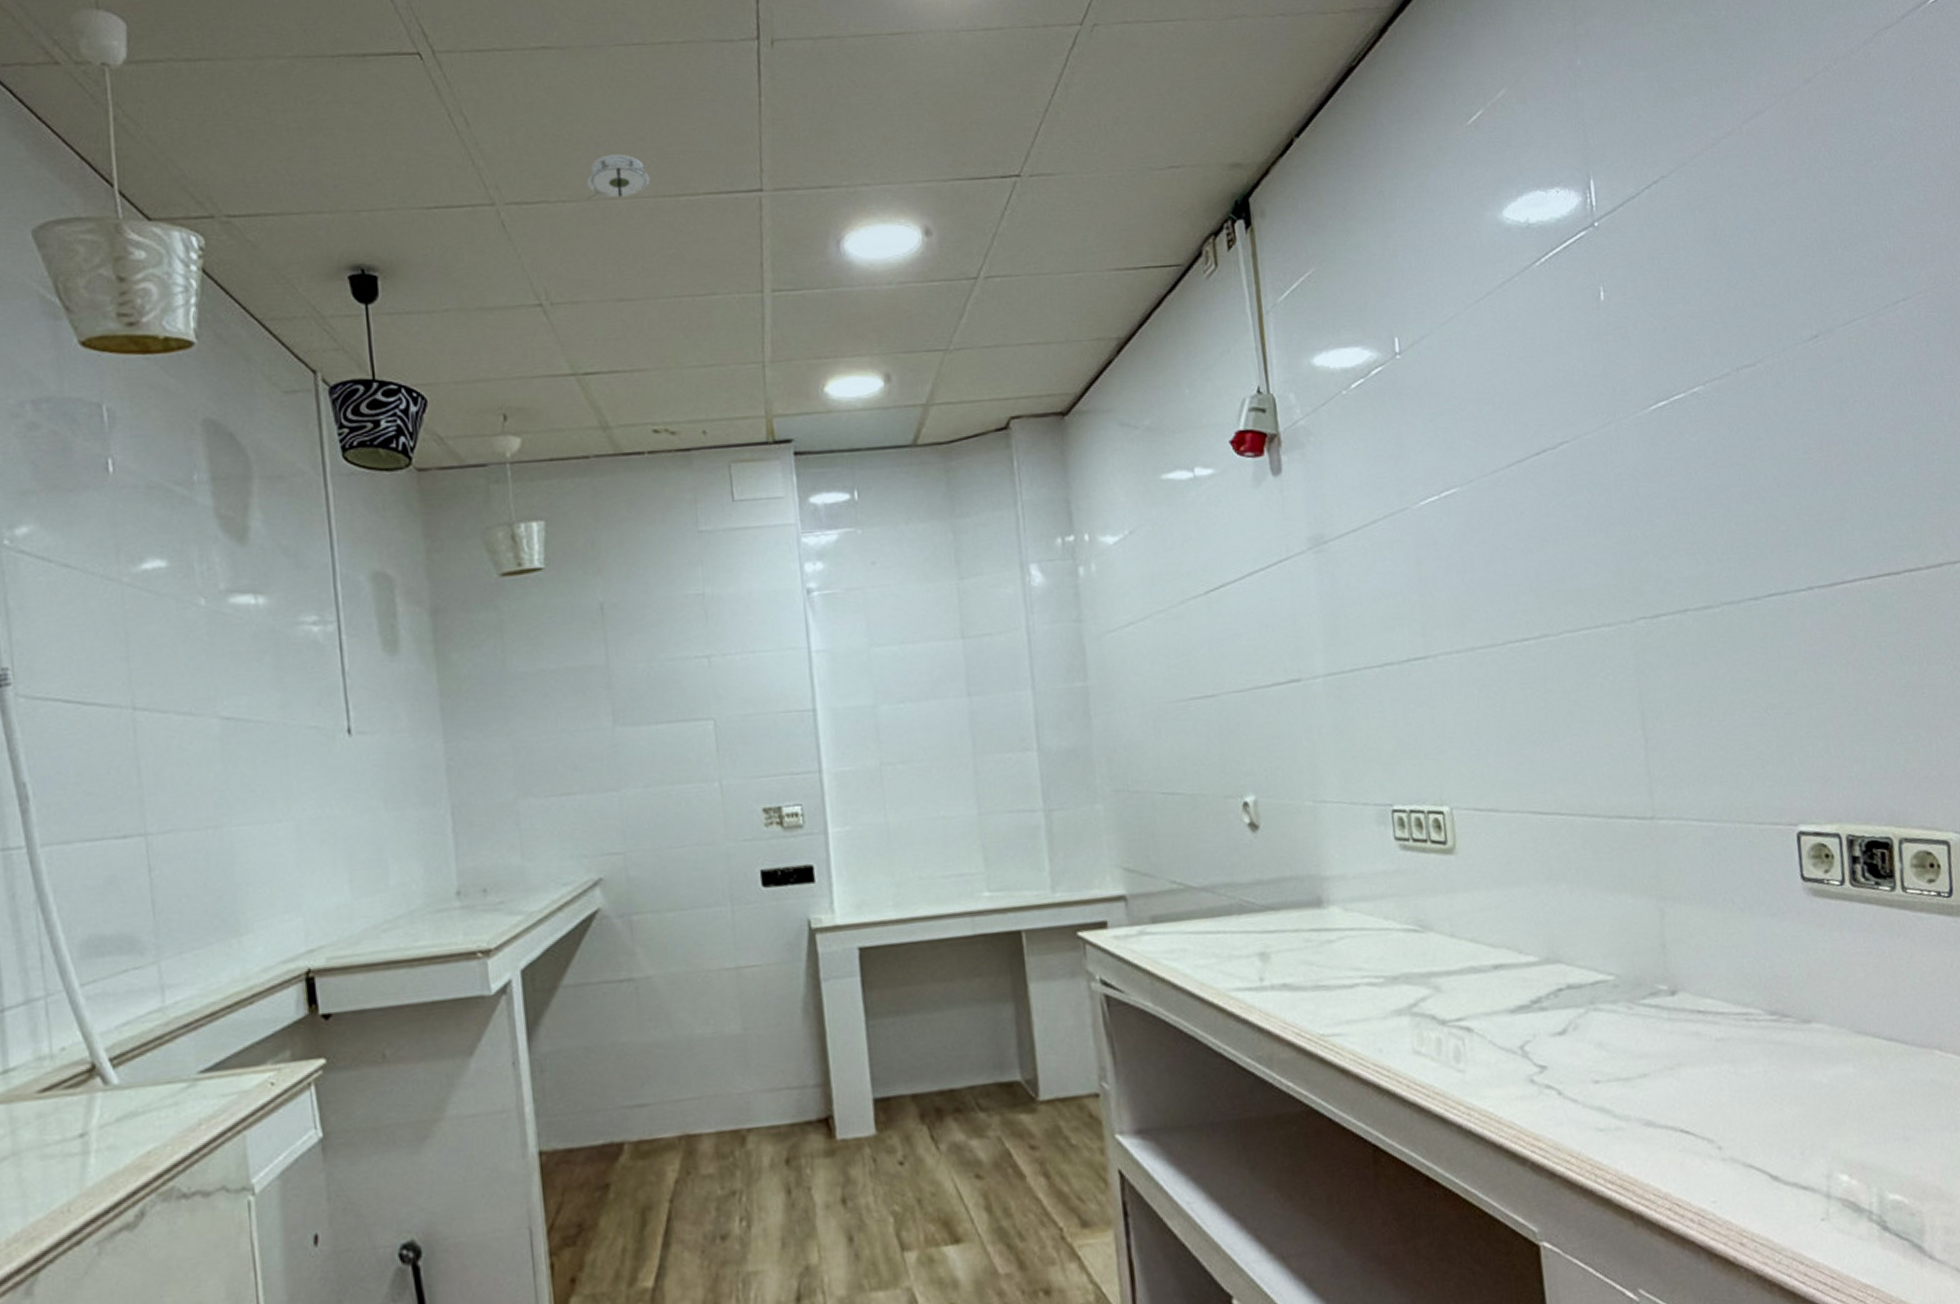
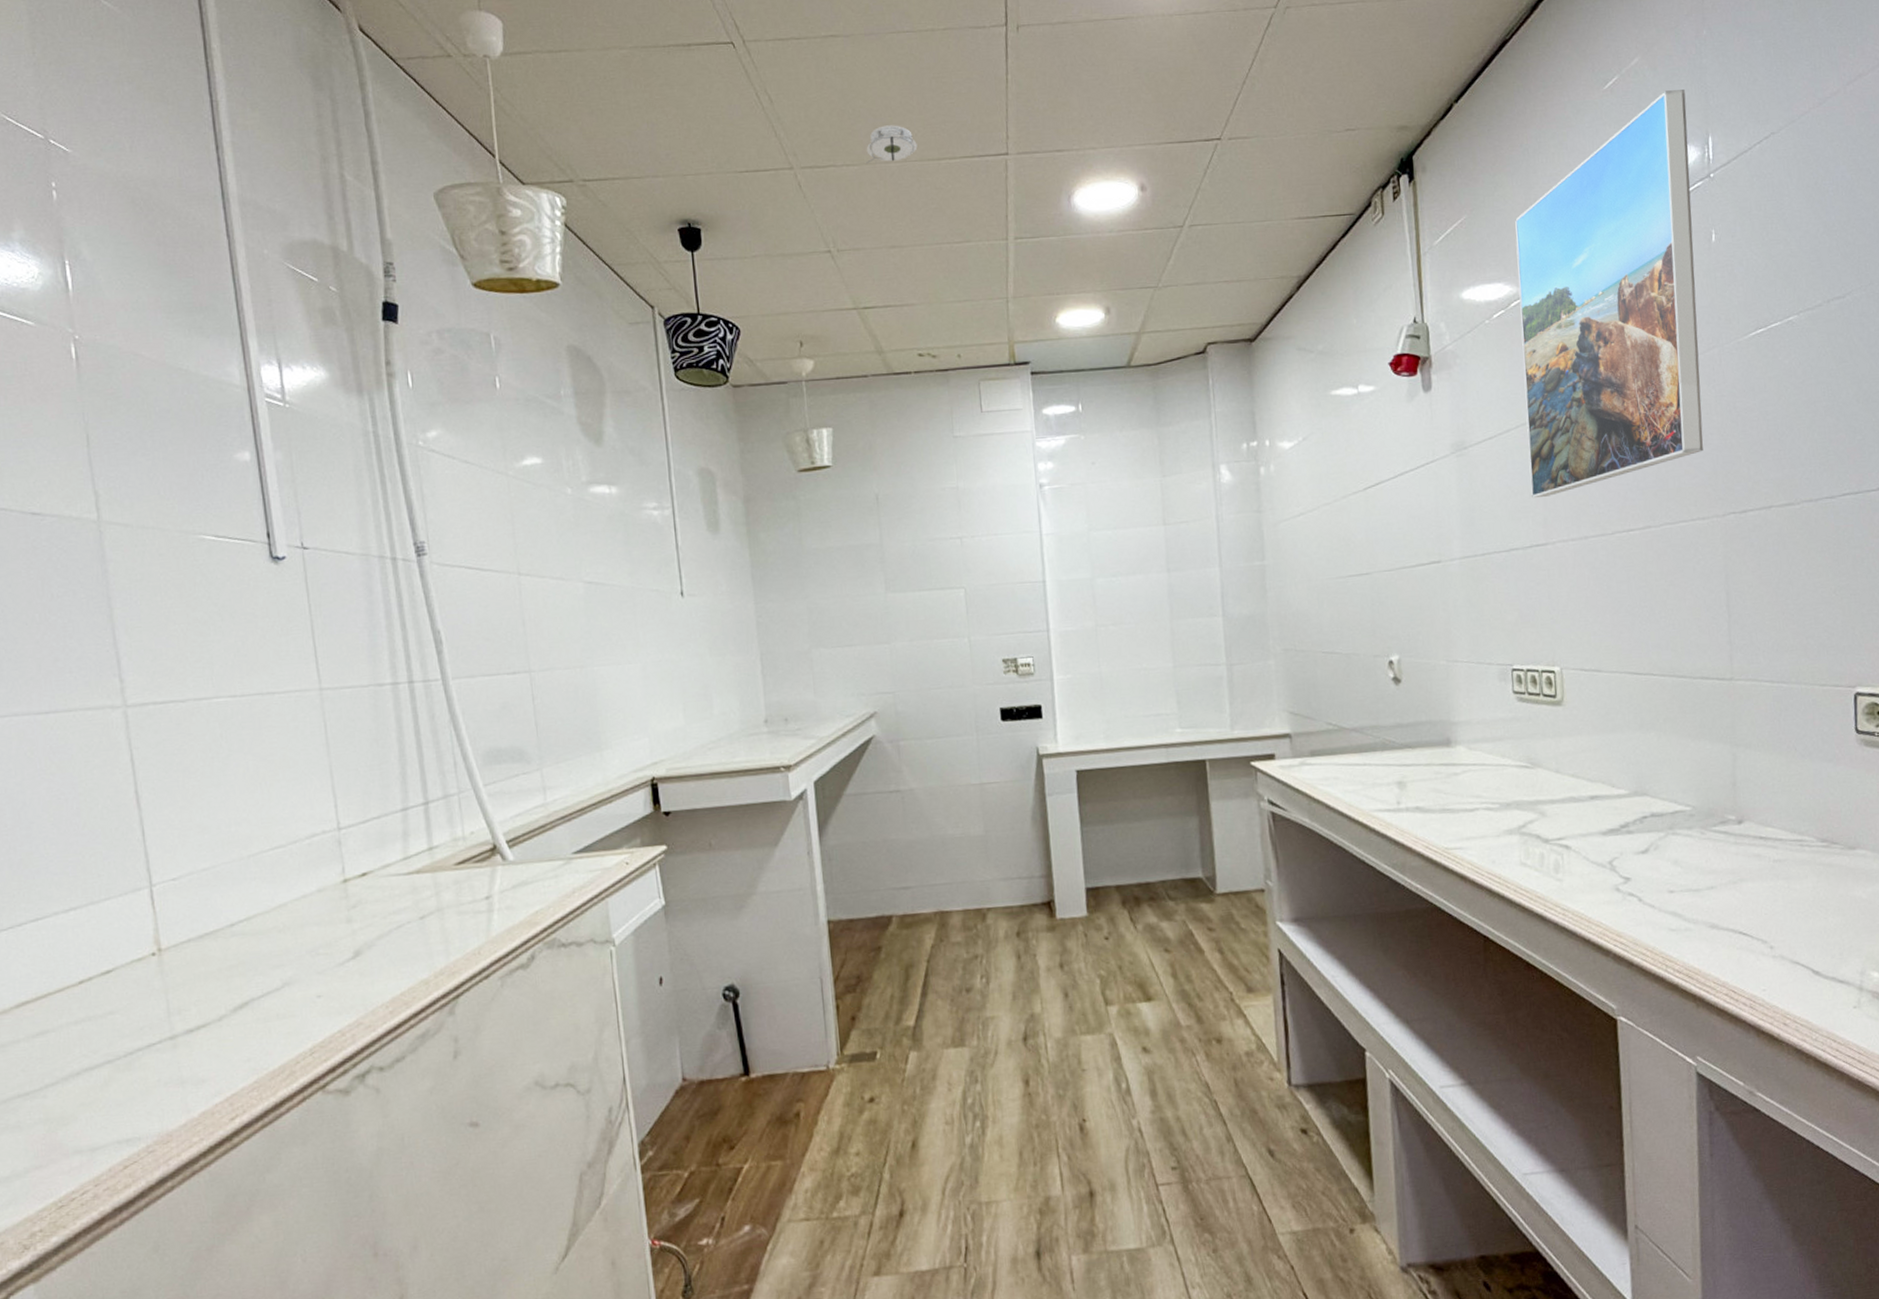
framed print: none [1372,126,1605,602] -> present [1515,90,1703,498]

